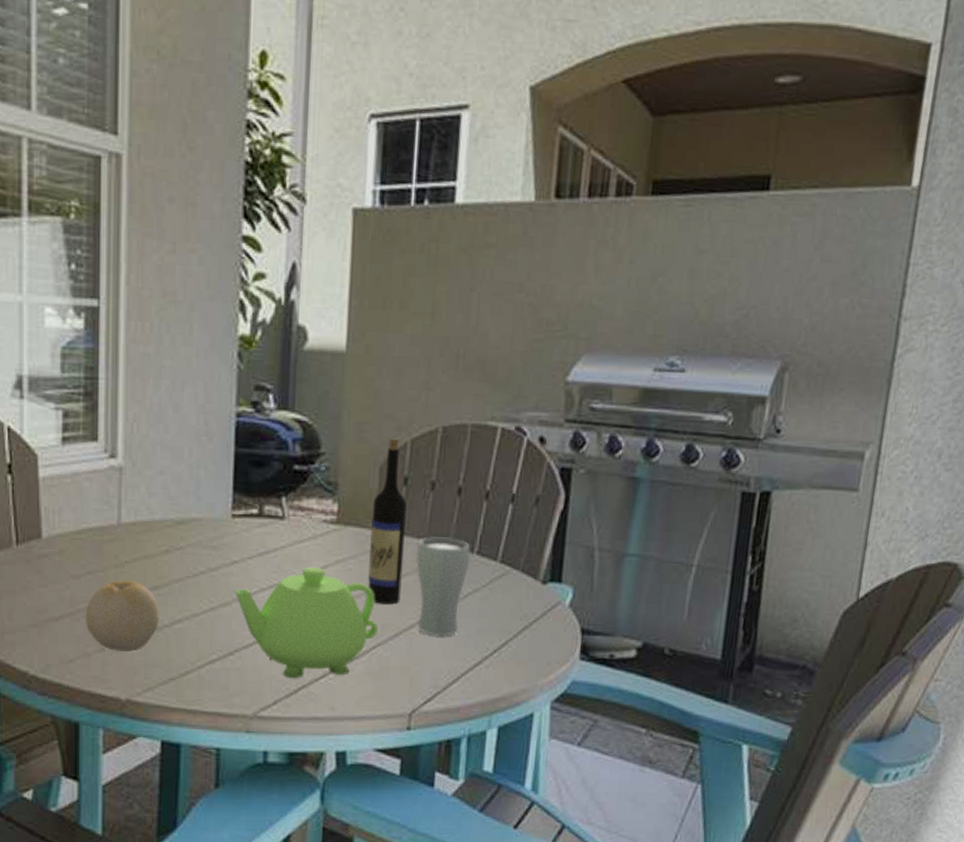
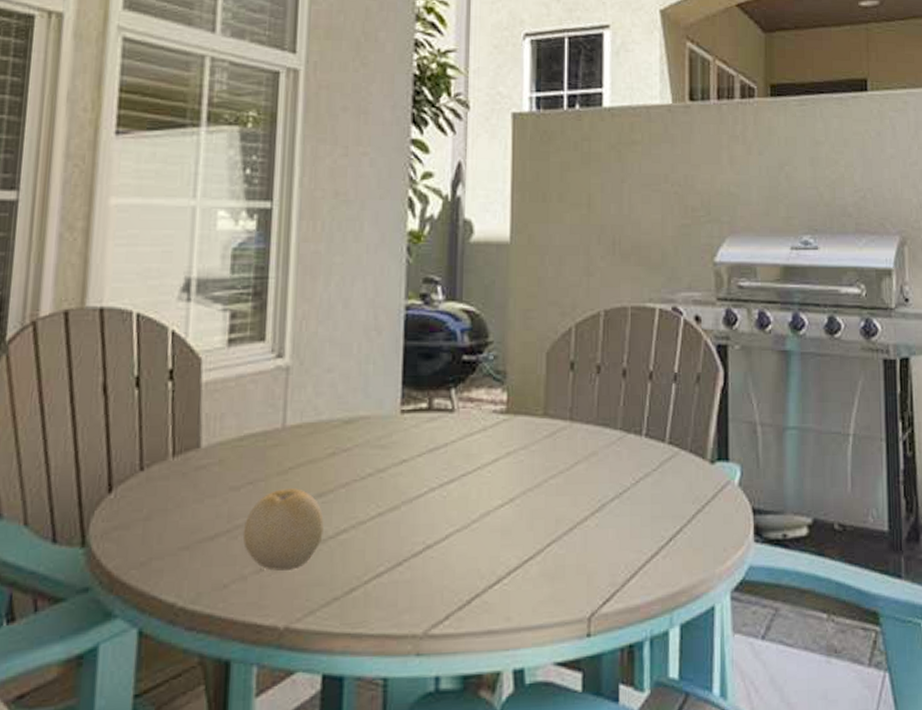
teapot: present [235,567,379,679] -> none [404,461,552,588]
wine bottle: present [368,438,407,605] -> none [540,324,574,497]
drinking glass: present [416,537,471,636] -> none [586,421,639,527]

